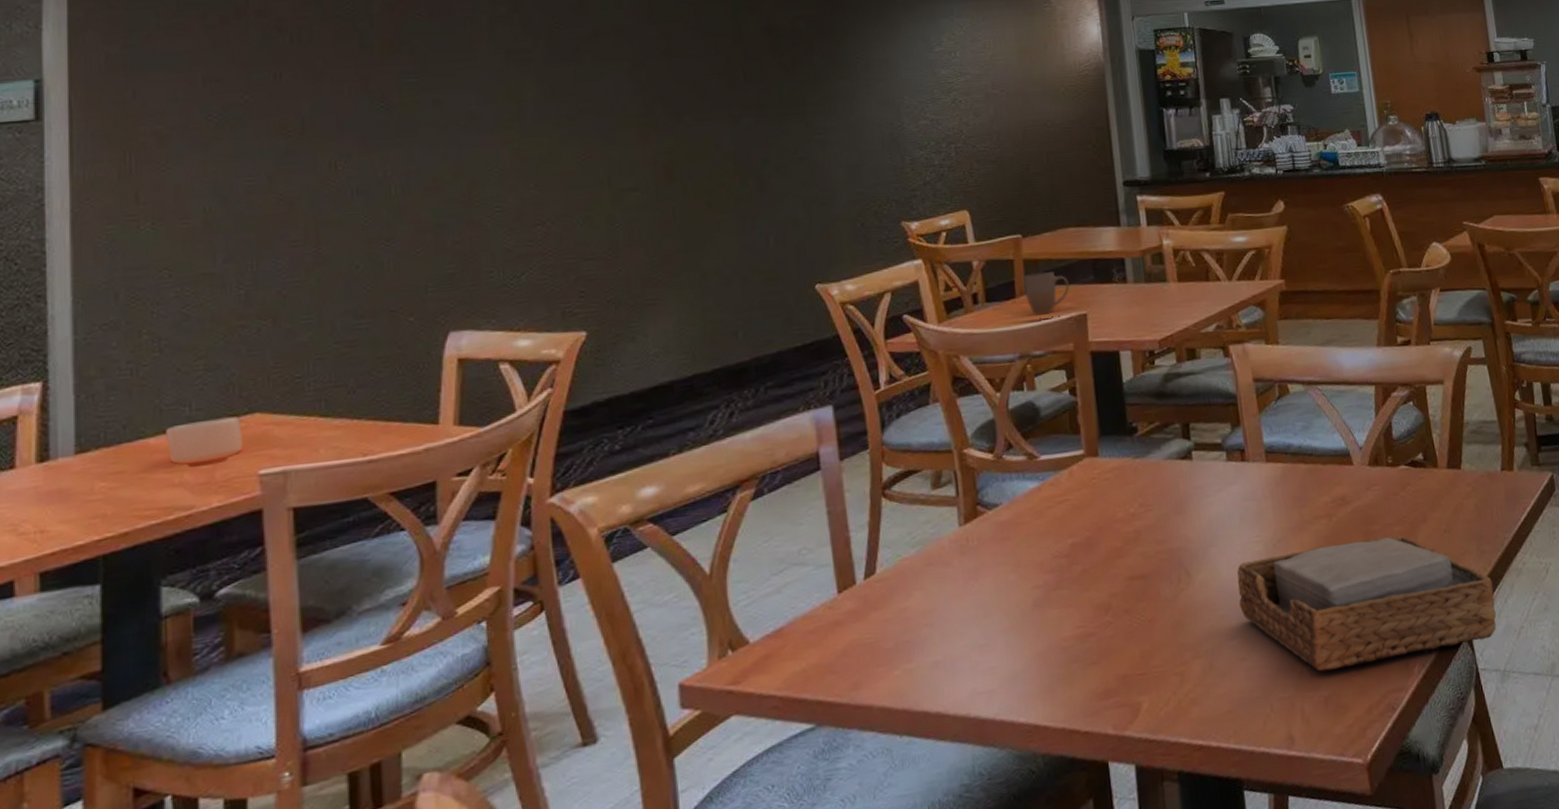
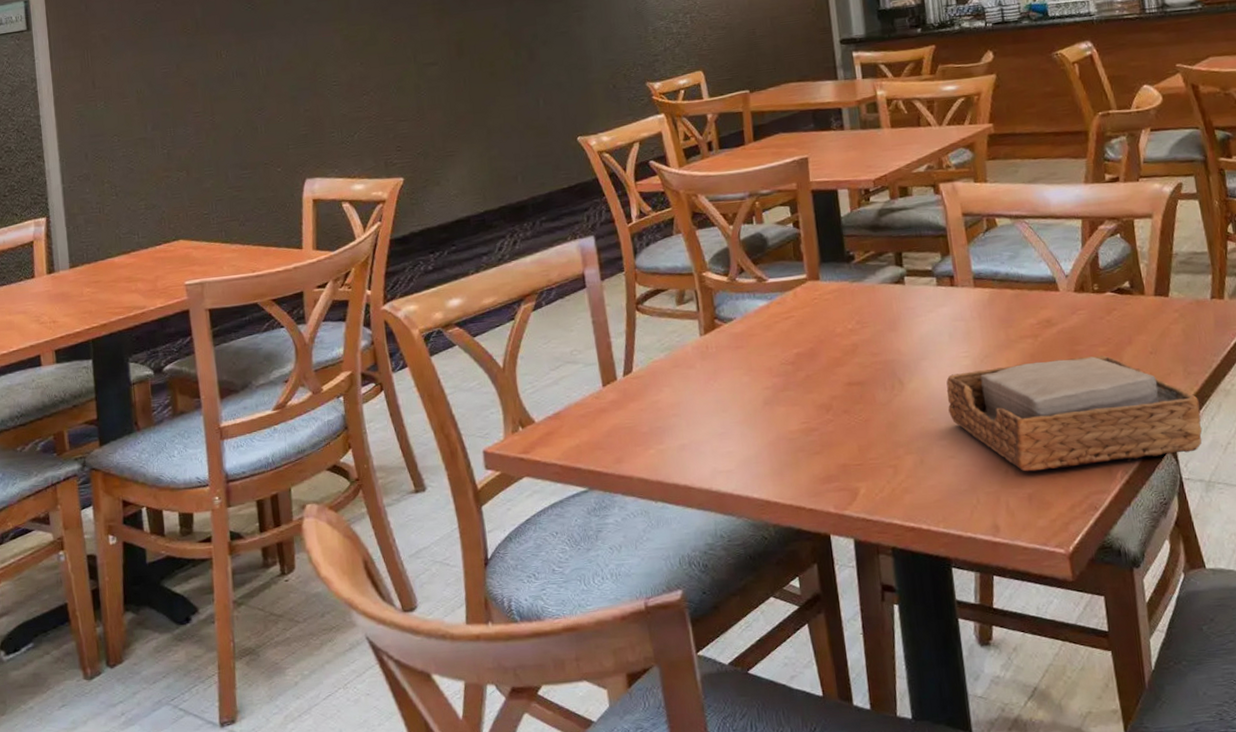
mug: present [166,416,243,468] -> none [124,242,174,280]
mug: present [1022,271,1069,314] -> none [750,122,792,159]

